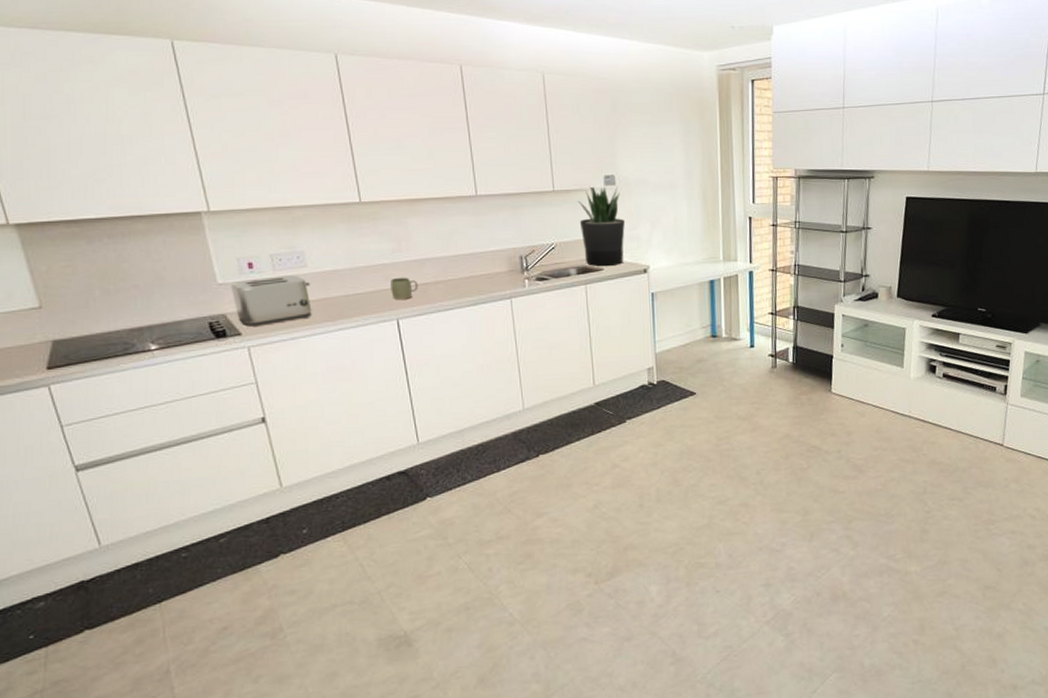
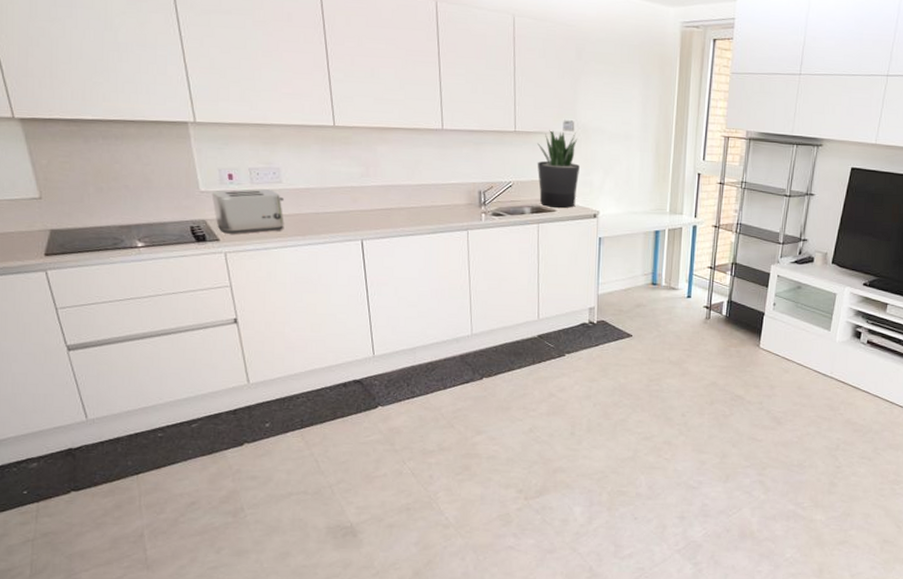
mug: present [391,277,418,301] -> none [357,200,383,223]

